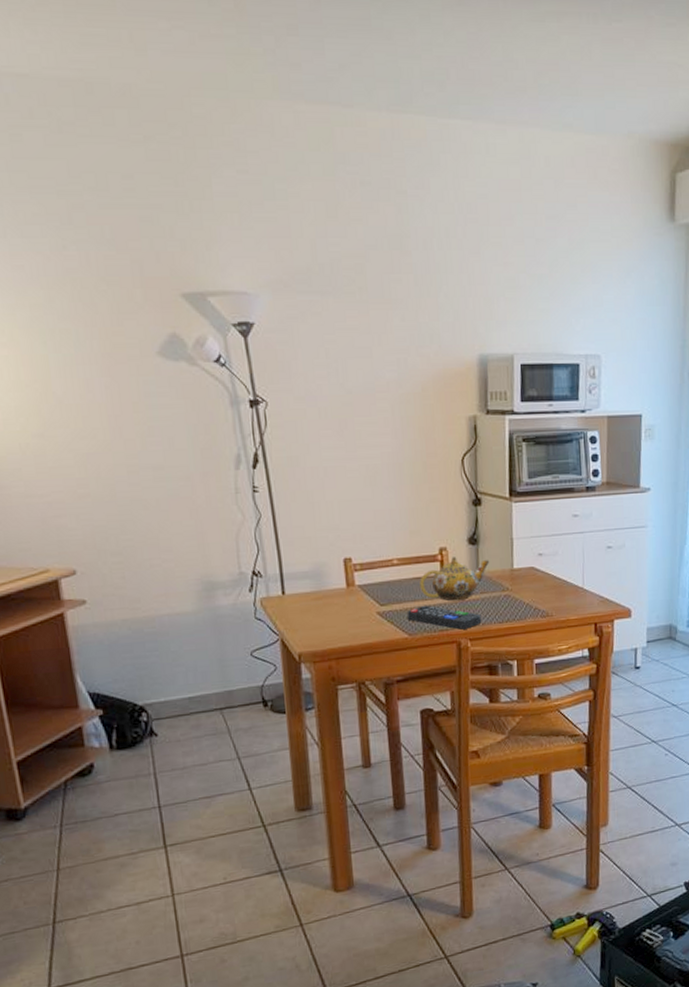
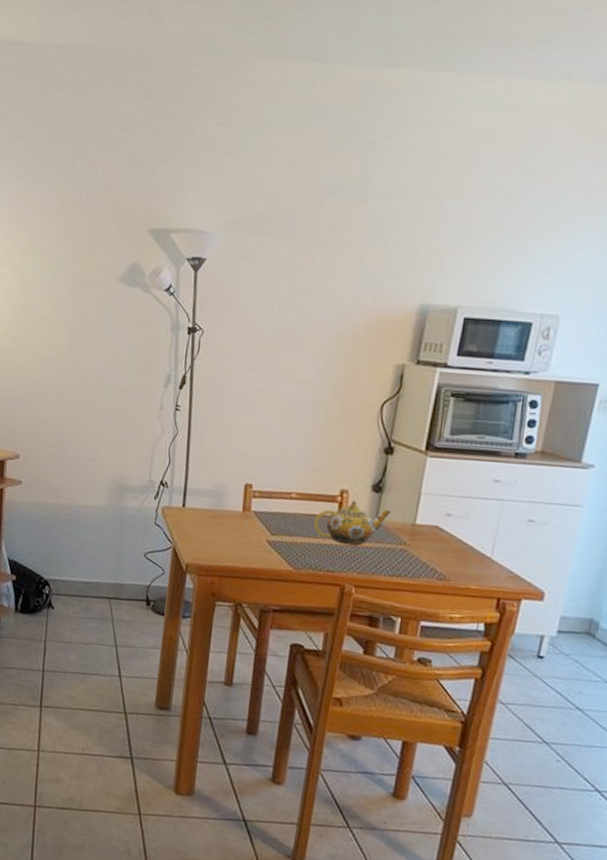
remote control: present [406,605,482,630] -> none [295,542,372,575]

